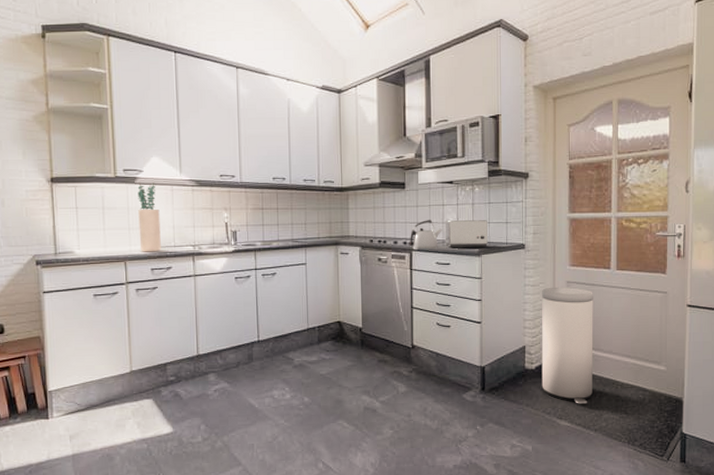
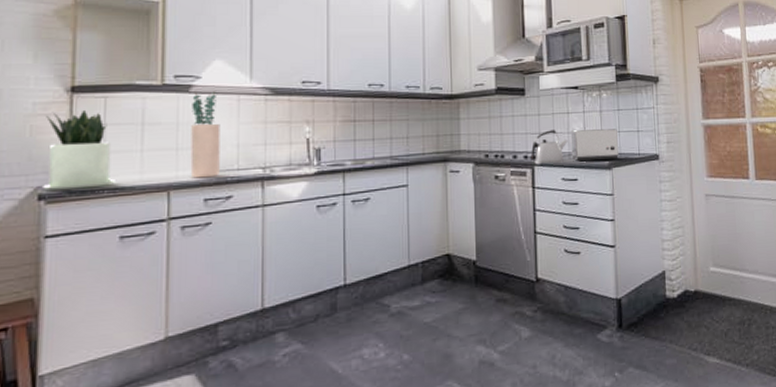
planter: none [36,196,87,258] -> present [41,109,115,191]
pedal bin: present [541,287,593,404] -> none [680,201,741,336]

